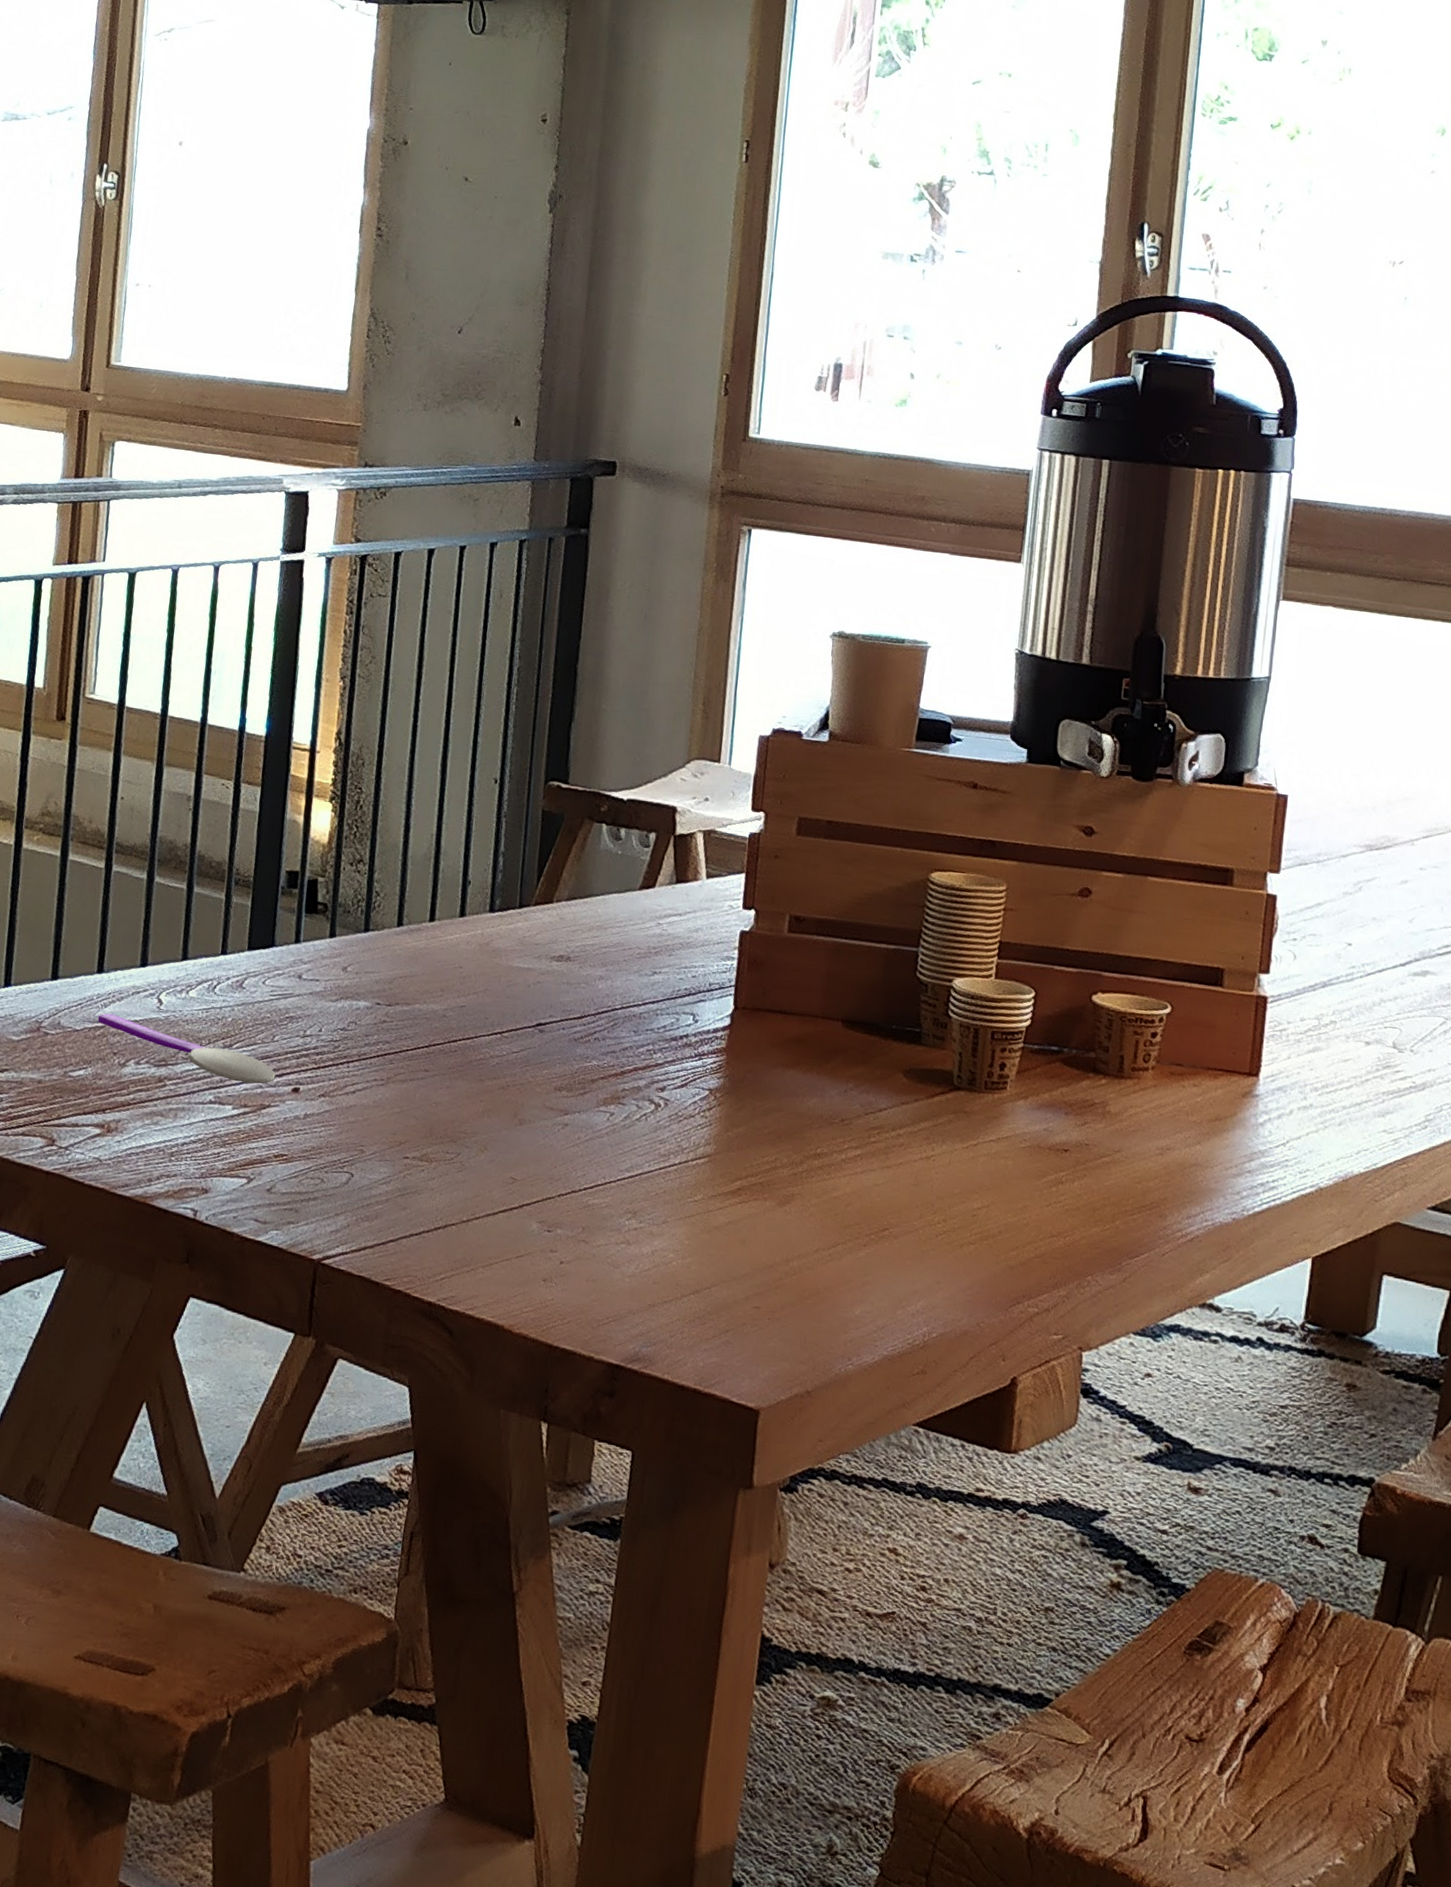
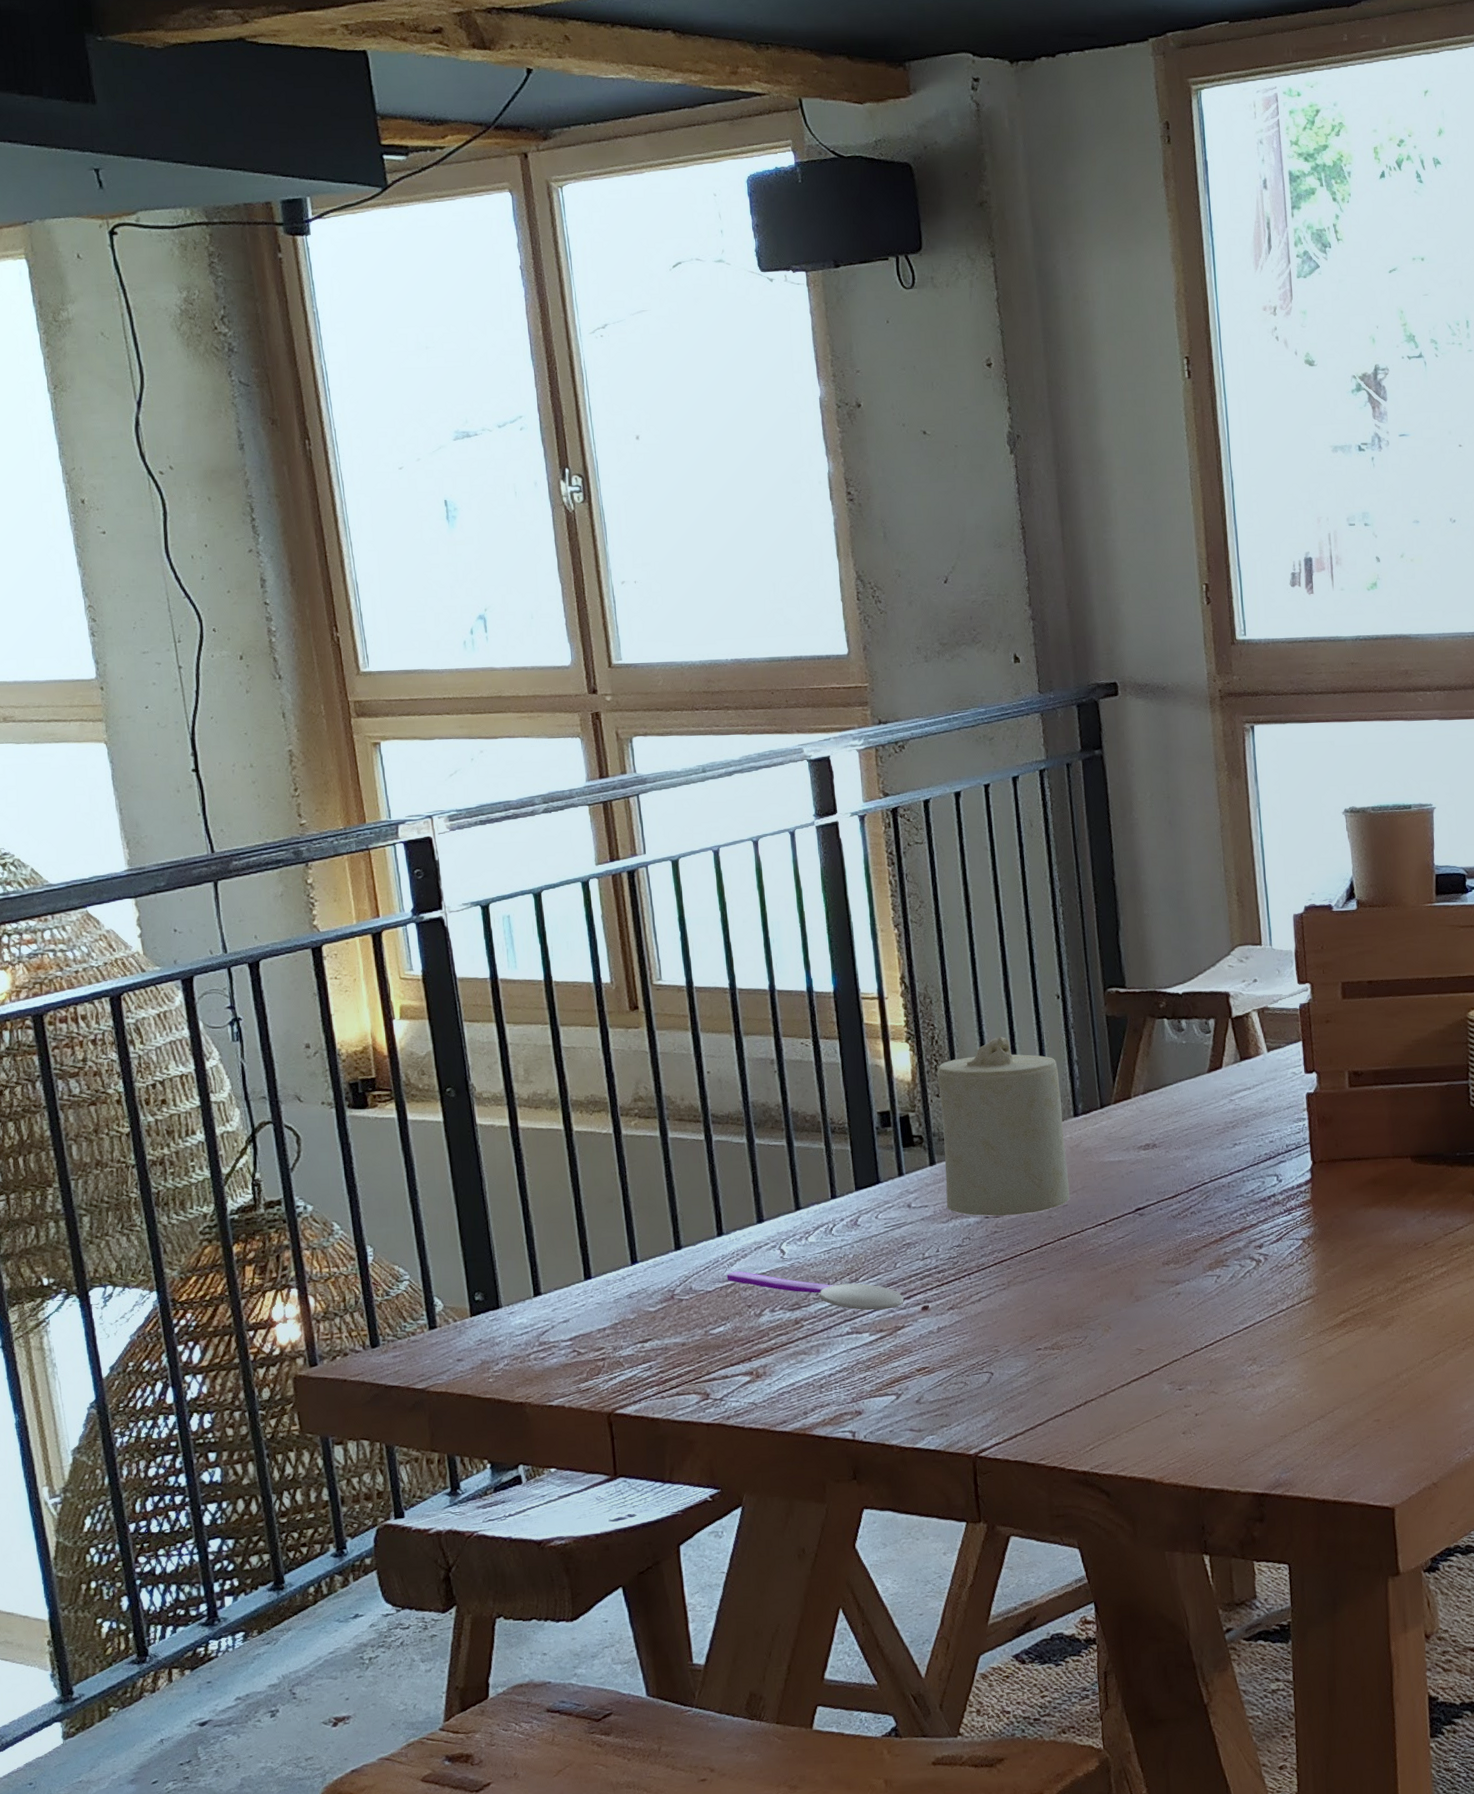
candle: none [339,813,482,1008] -> present [936,1037,1070,1216]

